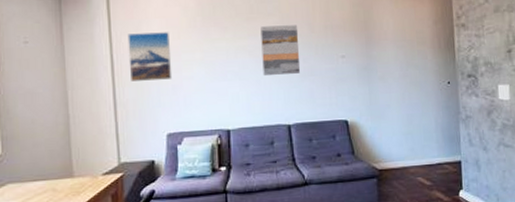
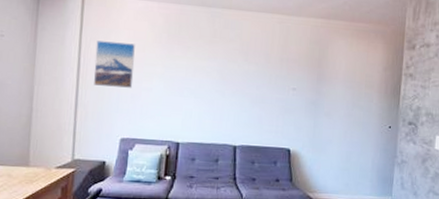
wall art: present [260,25,300,75] -> none [217,50,256,99]

